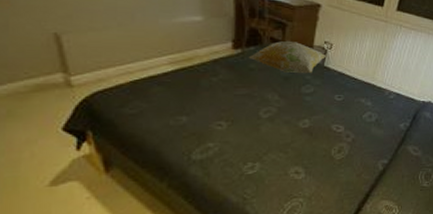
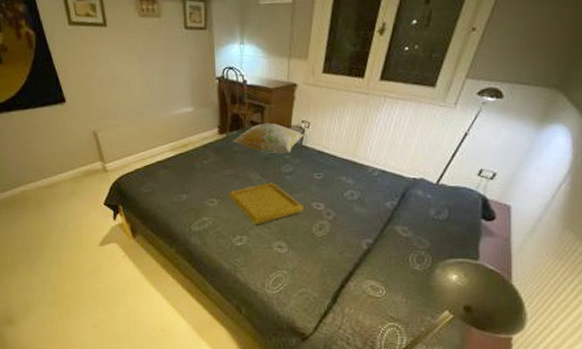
serving tray: none [241,103,323,150] -> present [229,182,304,225]

